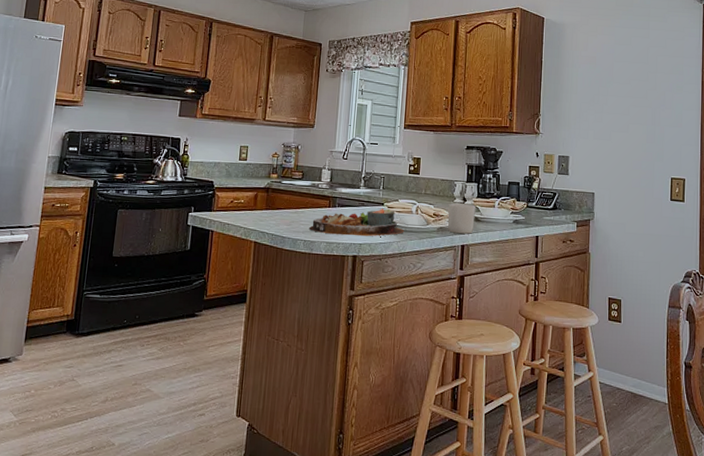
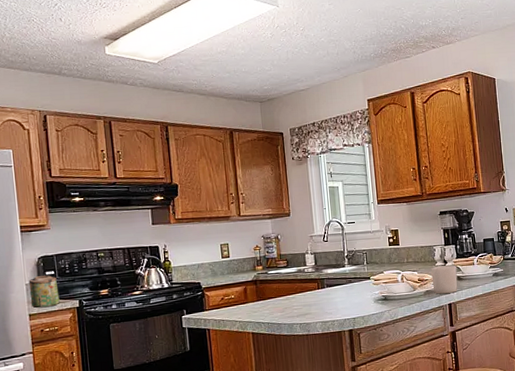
canister: none [48,150,78,183] -> present [28,275,60,309]
food platter: present [308,208,405,238] -> none [302,281,394,314]

